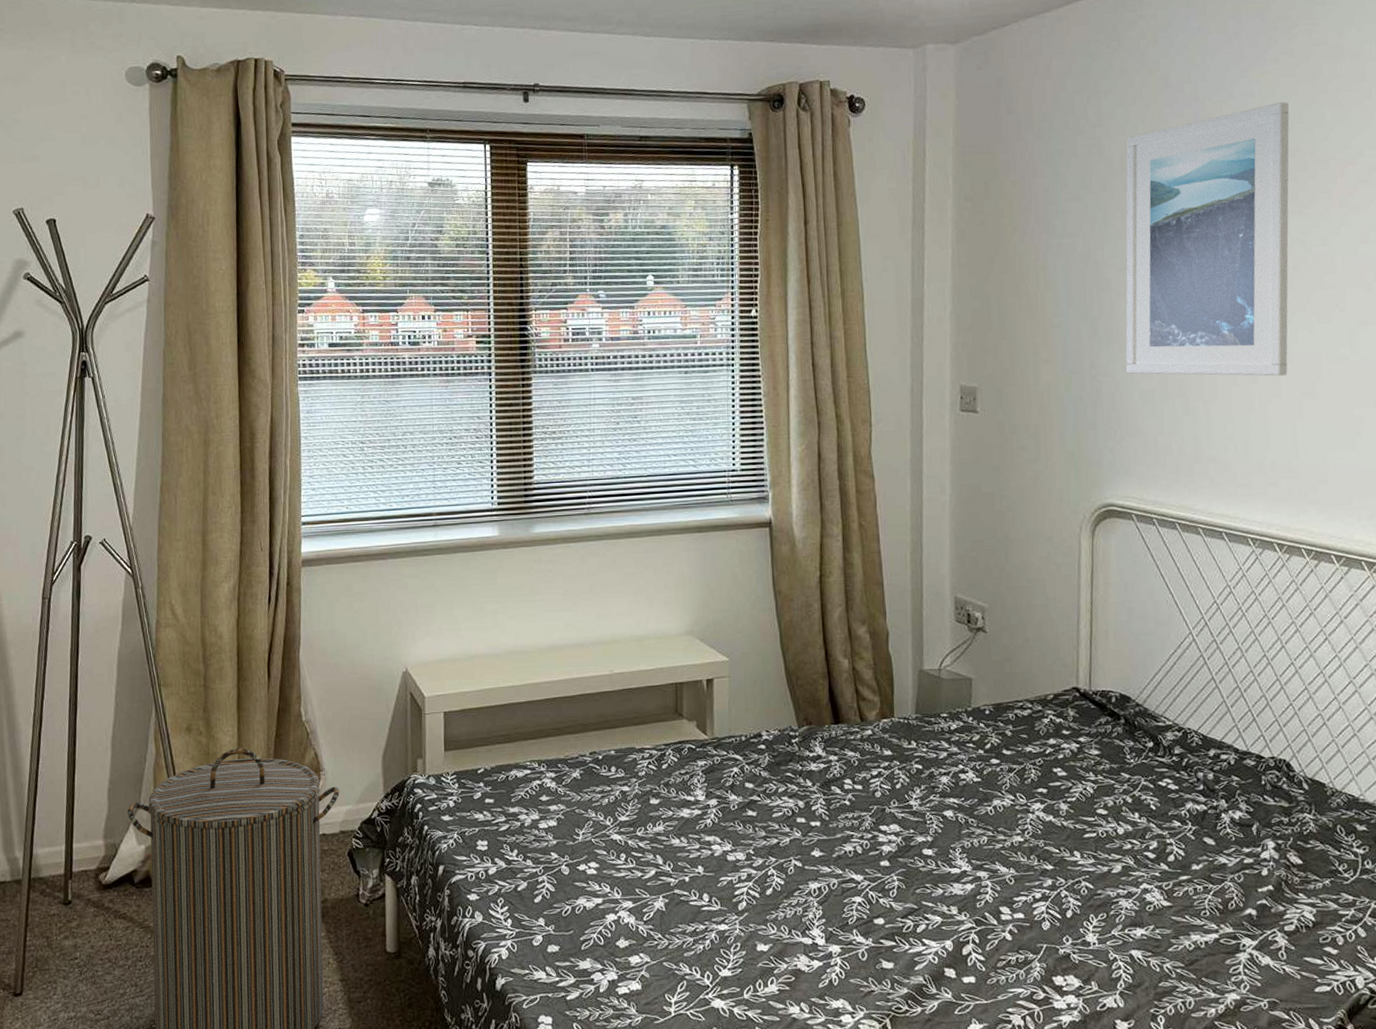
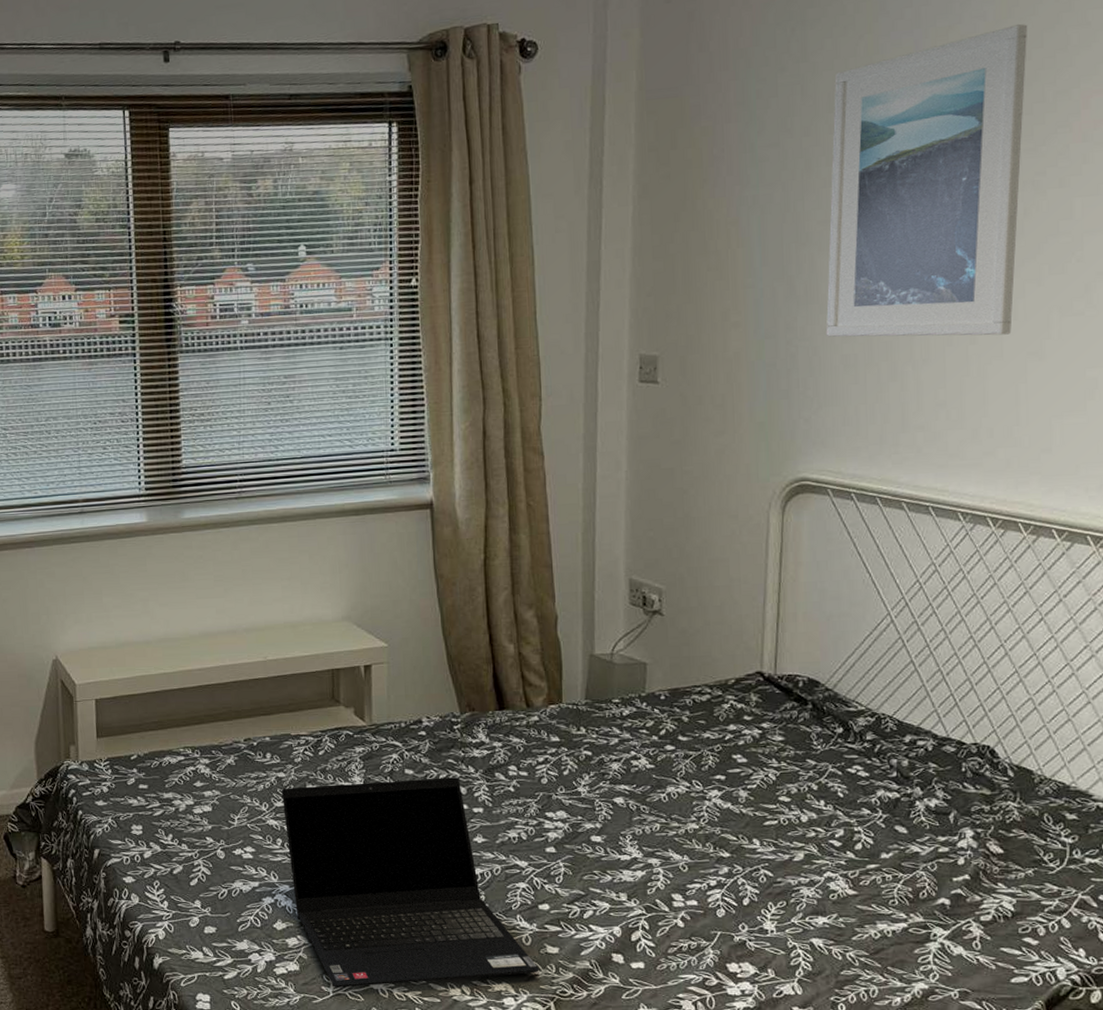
laptop computer: none [625,791,875,1007] -> present [281,777,539,988]

